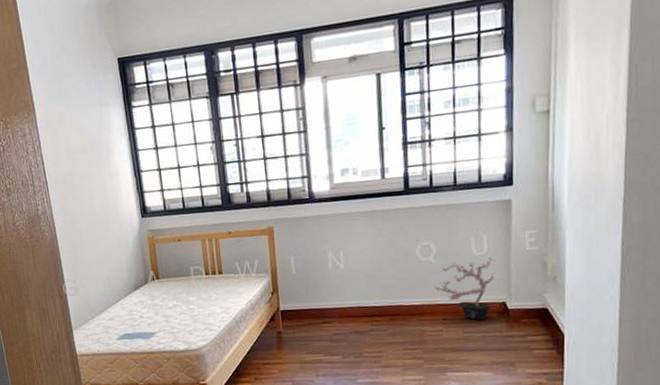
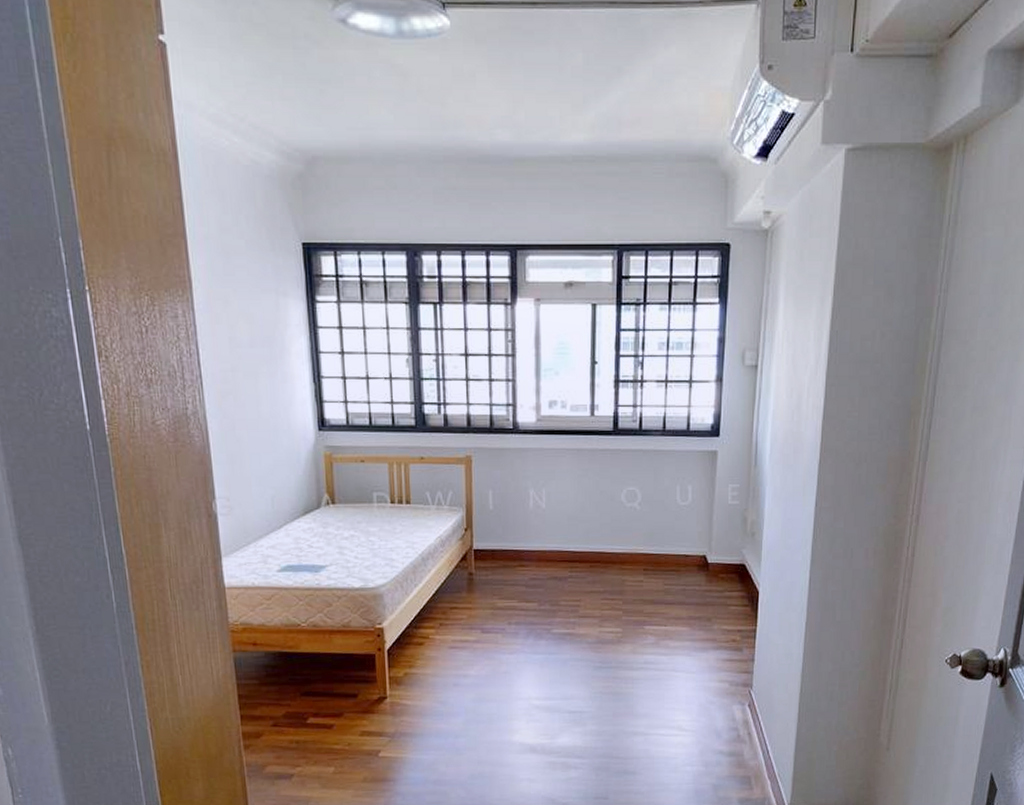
potted plant: present [433,257,494,321] -> none [636,508,697,573]

